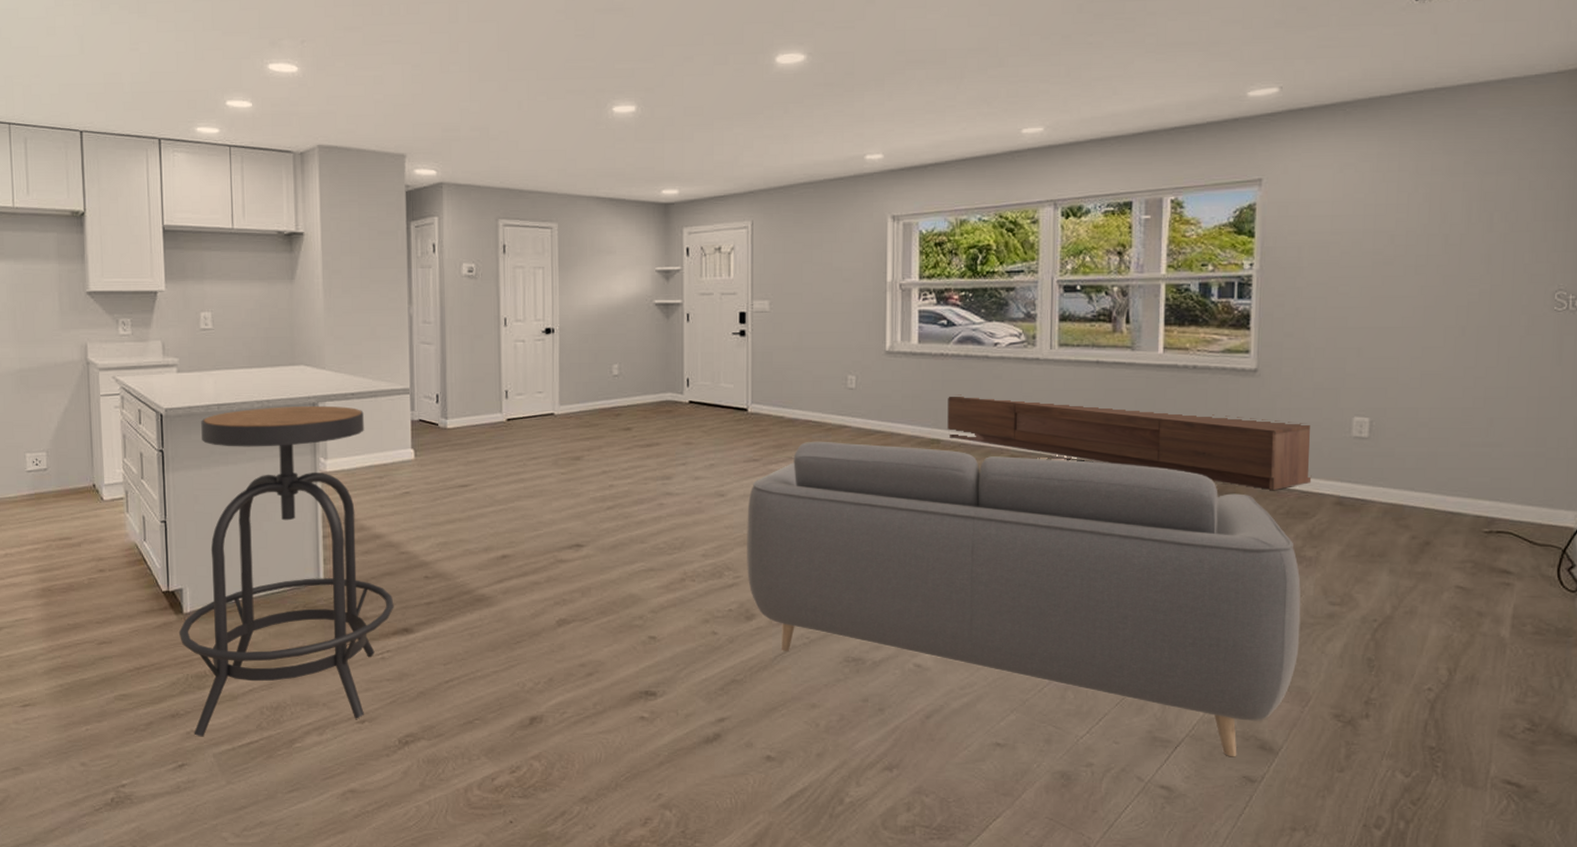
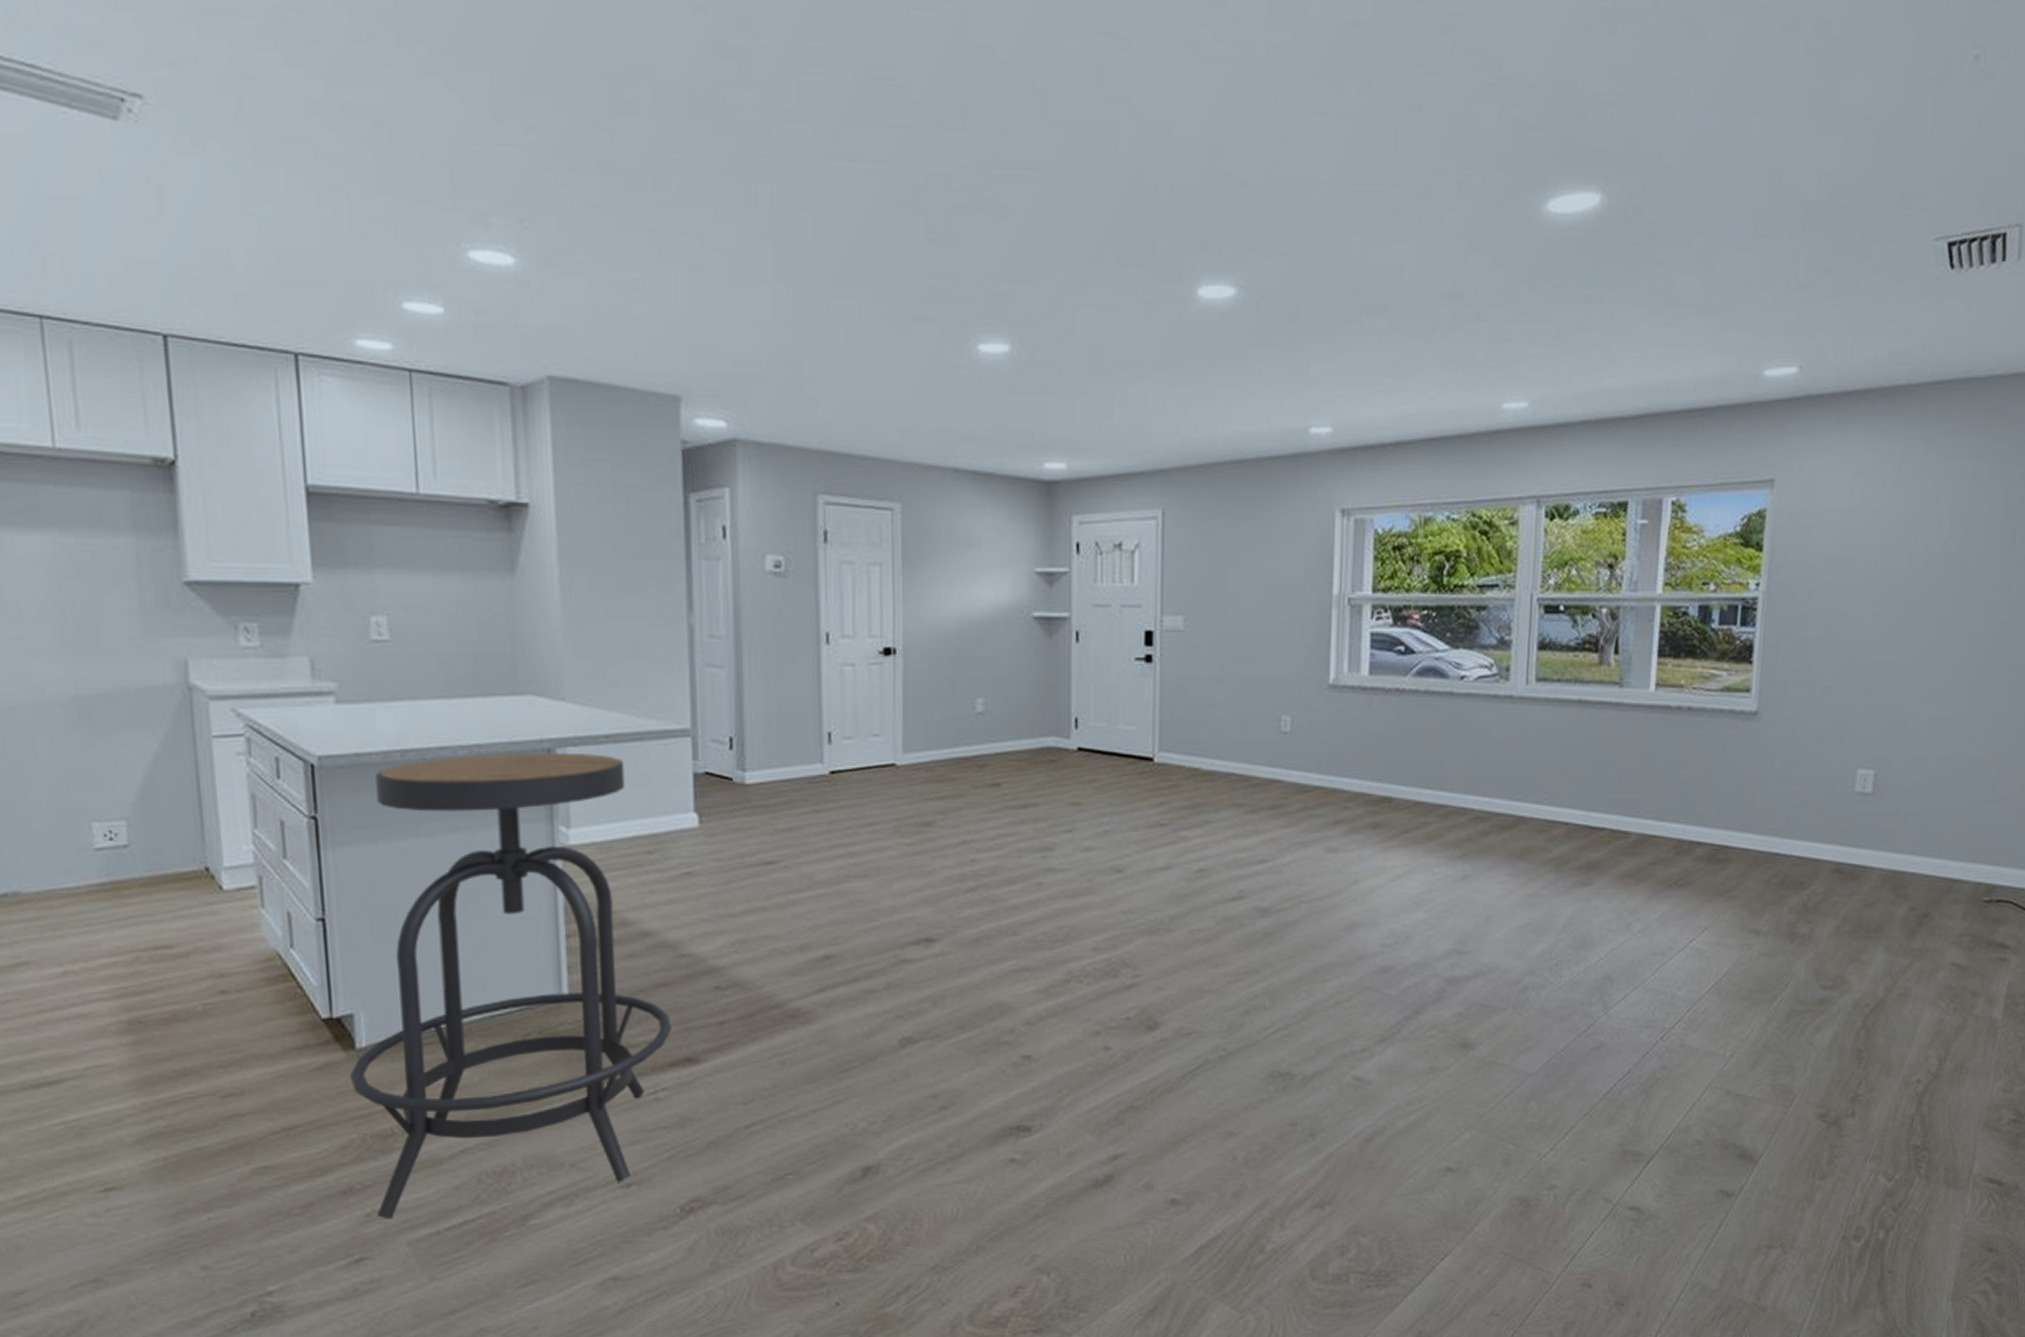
sofa: present [747,441,1301,757] -> none [1149,800,1792,1169]
tv stand: present [947,394,1312,491] -> none [1401,740,1811,857]

